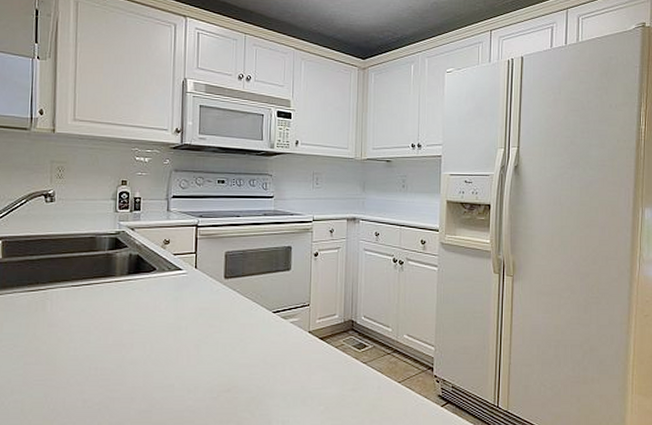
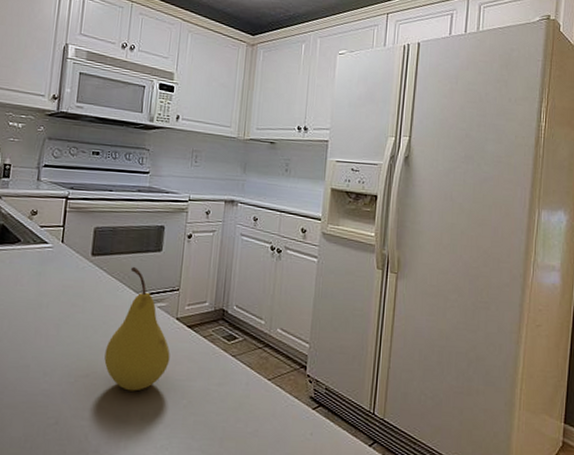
fruit: none [244,286,305,402] -> present [104,266,170,391]

